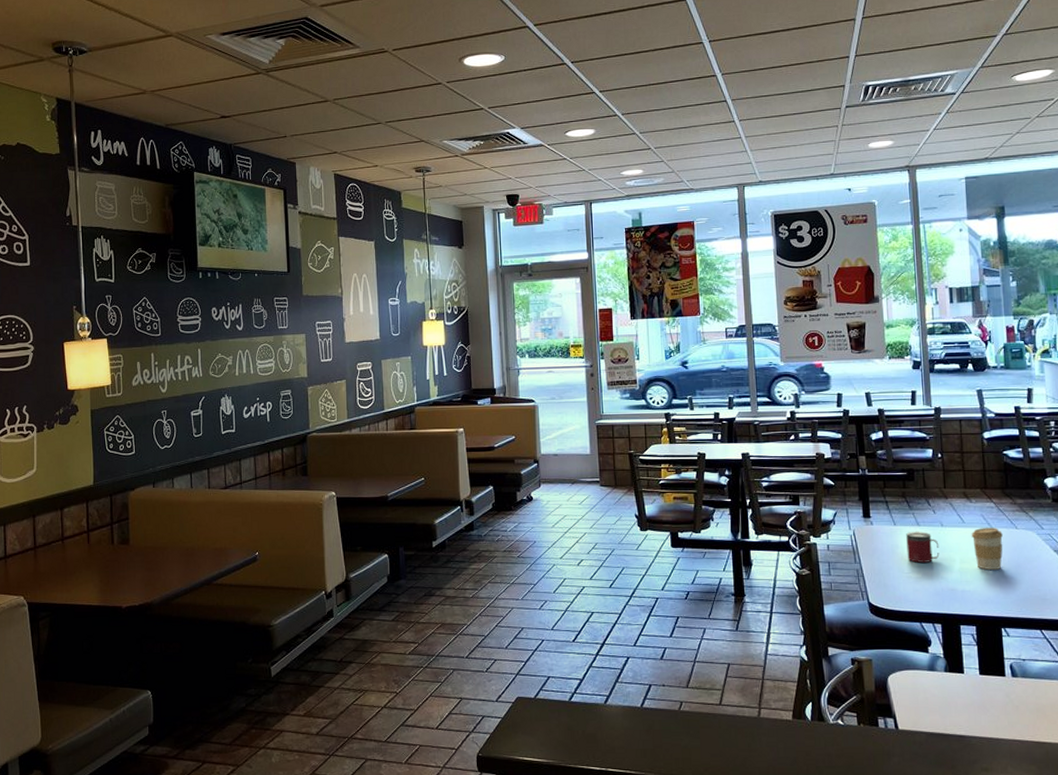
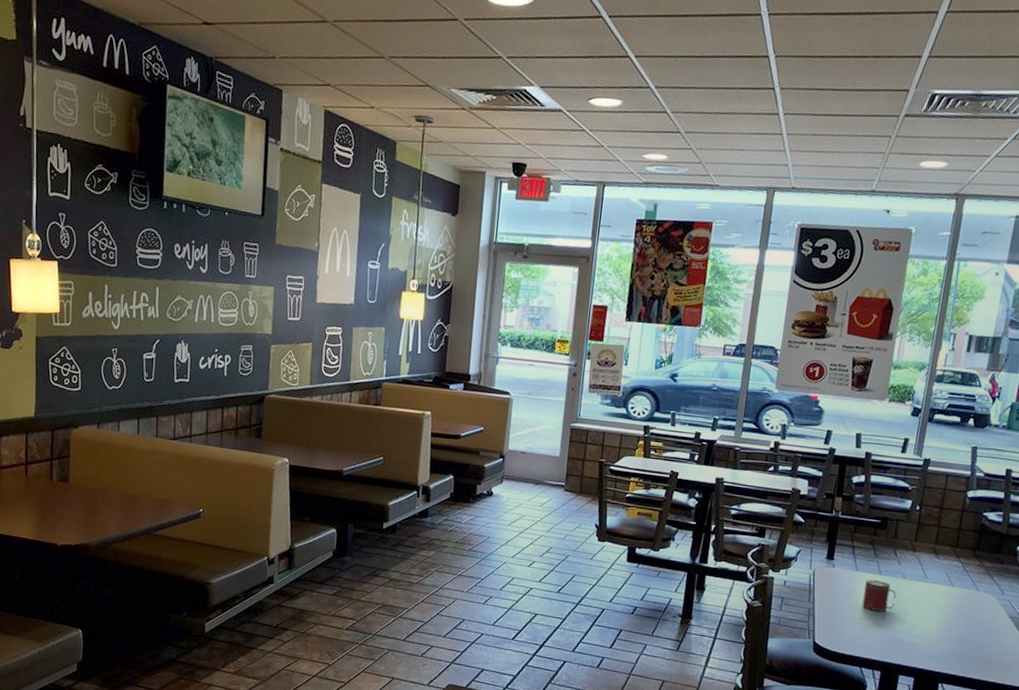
coffee cup: present [971,528,1003,570] -> none [929,585,963,628]

